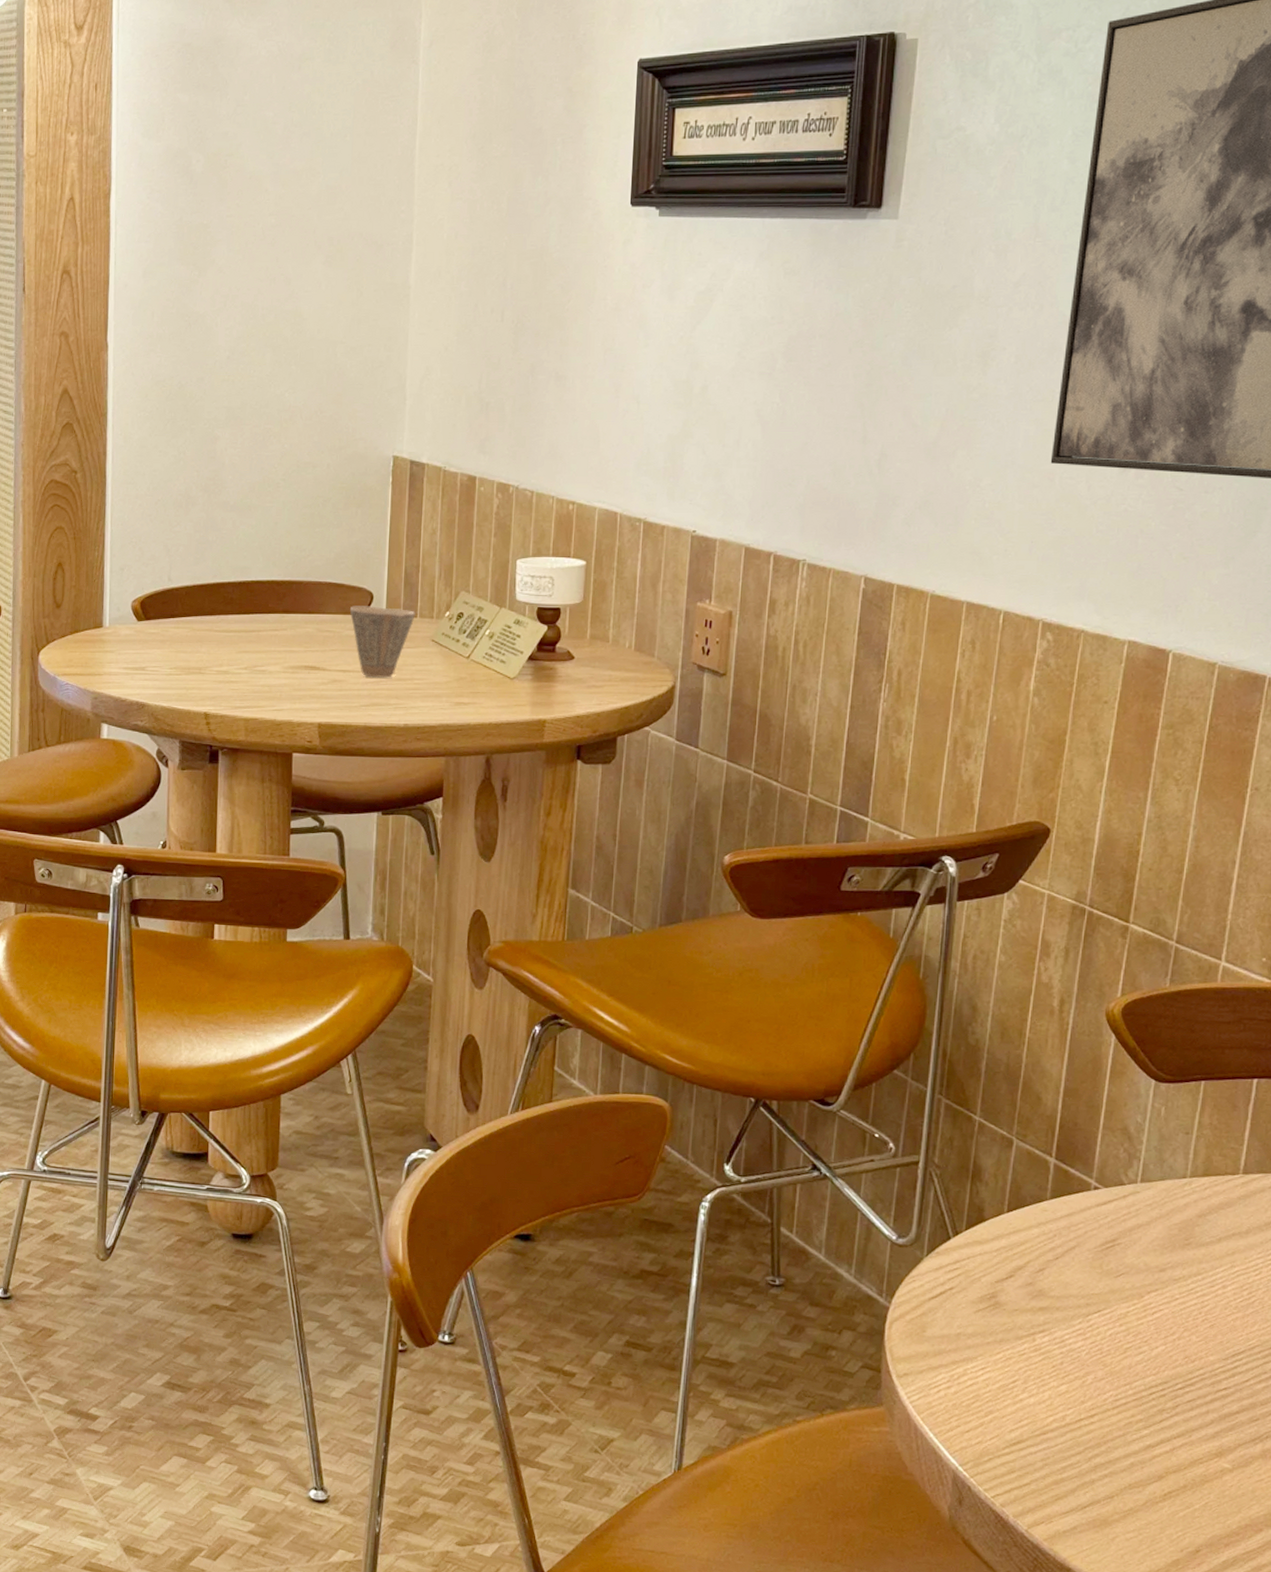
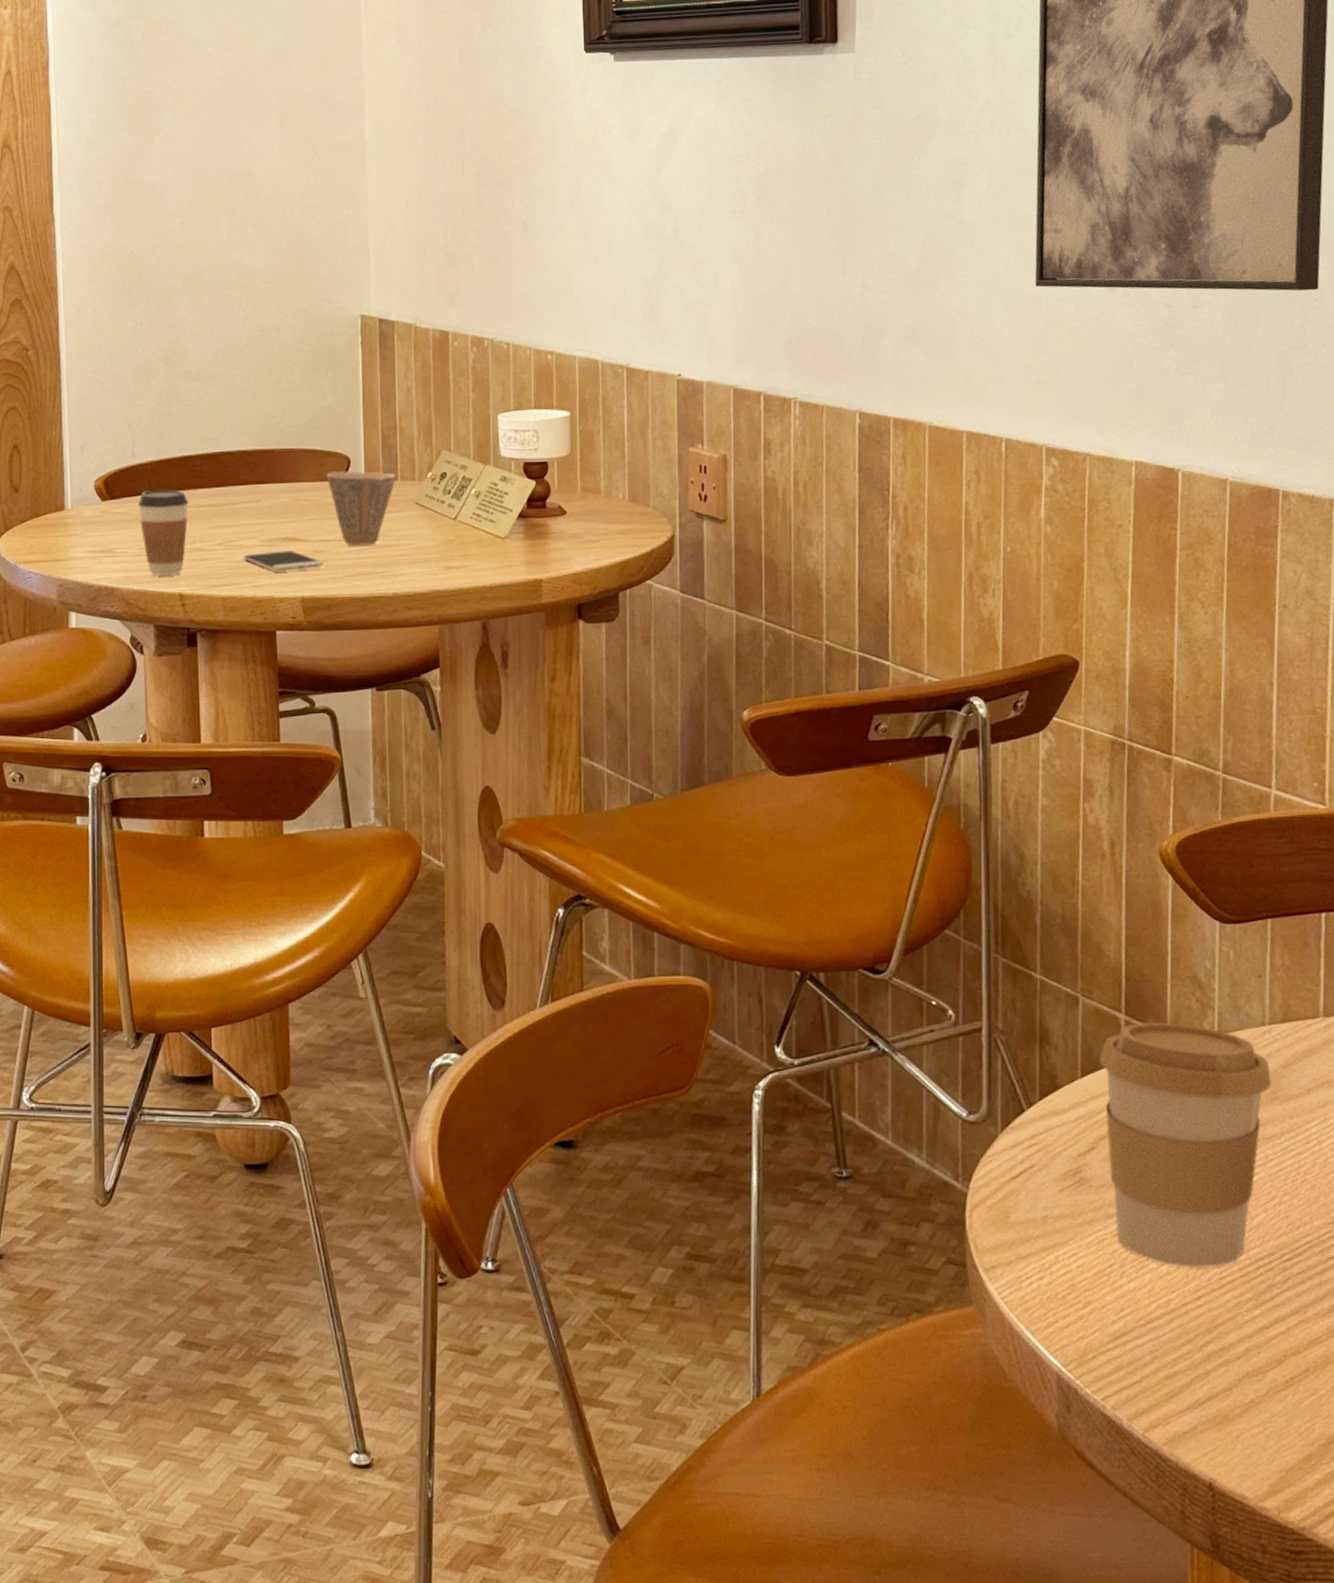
coffee cup: none [171,613,219,696] -> present [138,489,188,577]
smartphone: none [267,677,341,699] -> present [244,550,324,572]
coffee cup: none [1023,1166,1186,1391] -> present [1100,1022,1271,1269]

